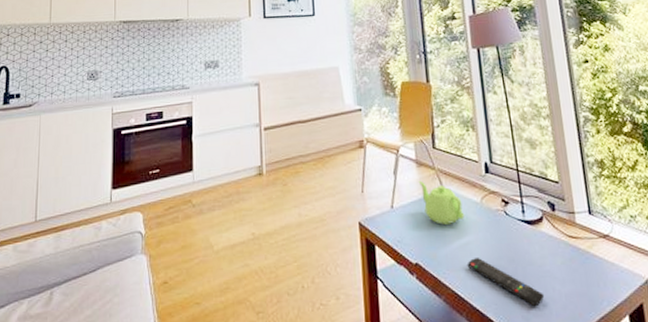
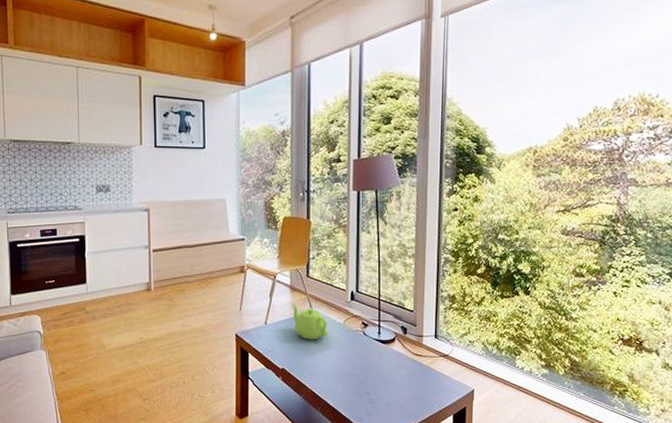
remote control: present [467,258,545,307] -> none [325,367,387,406]

